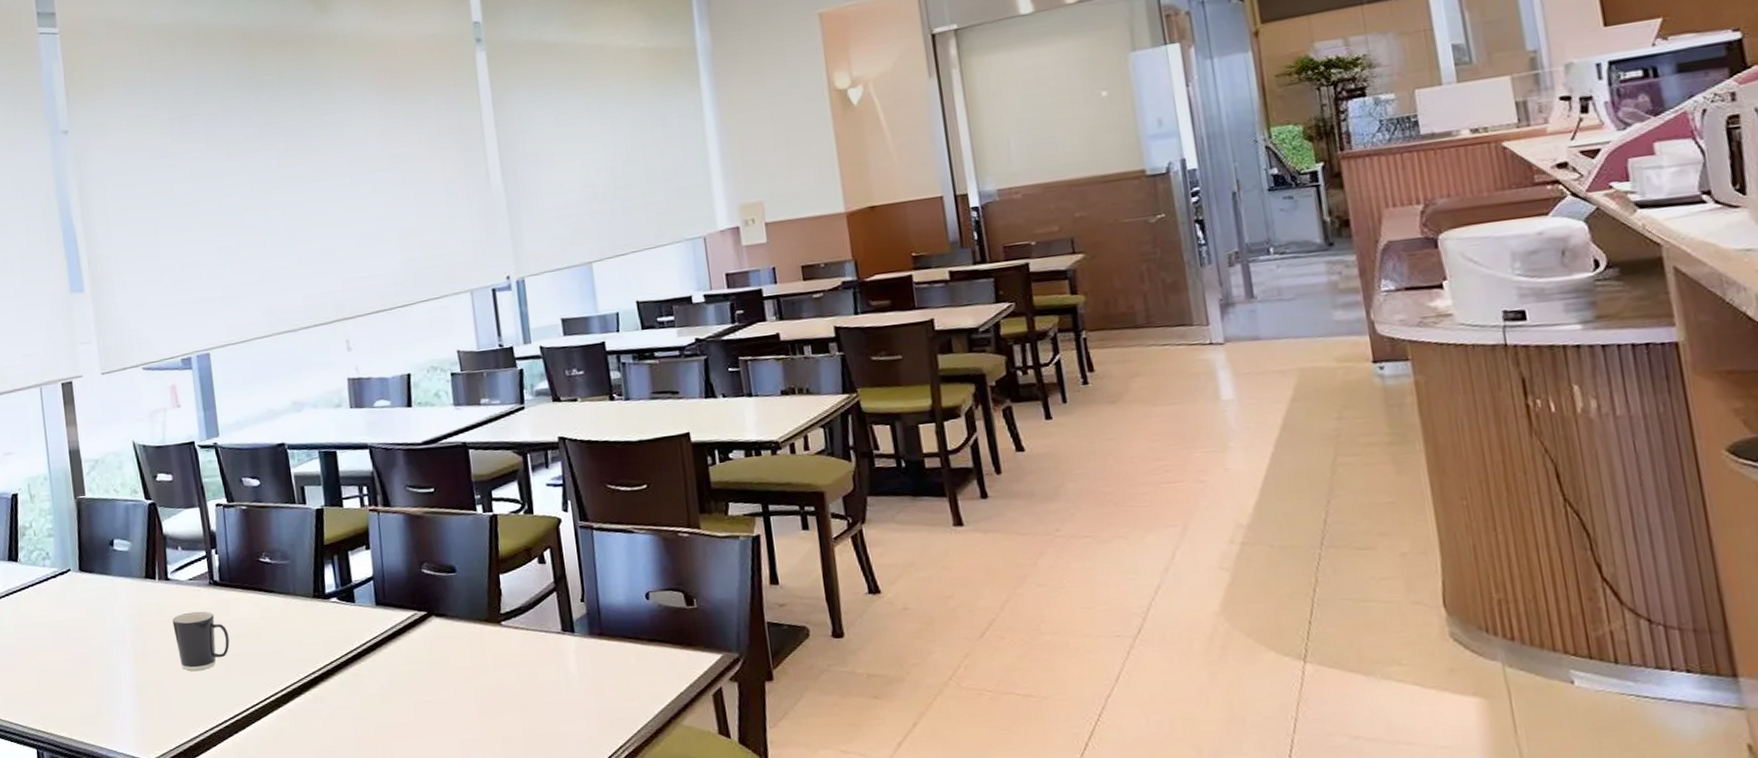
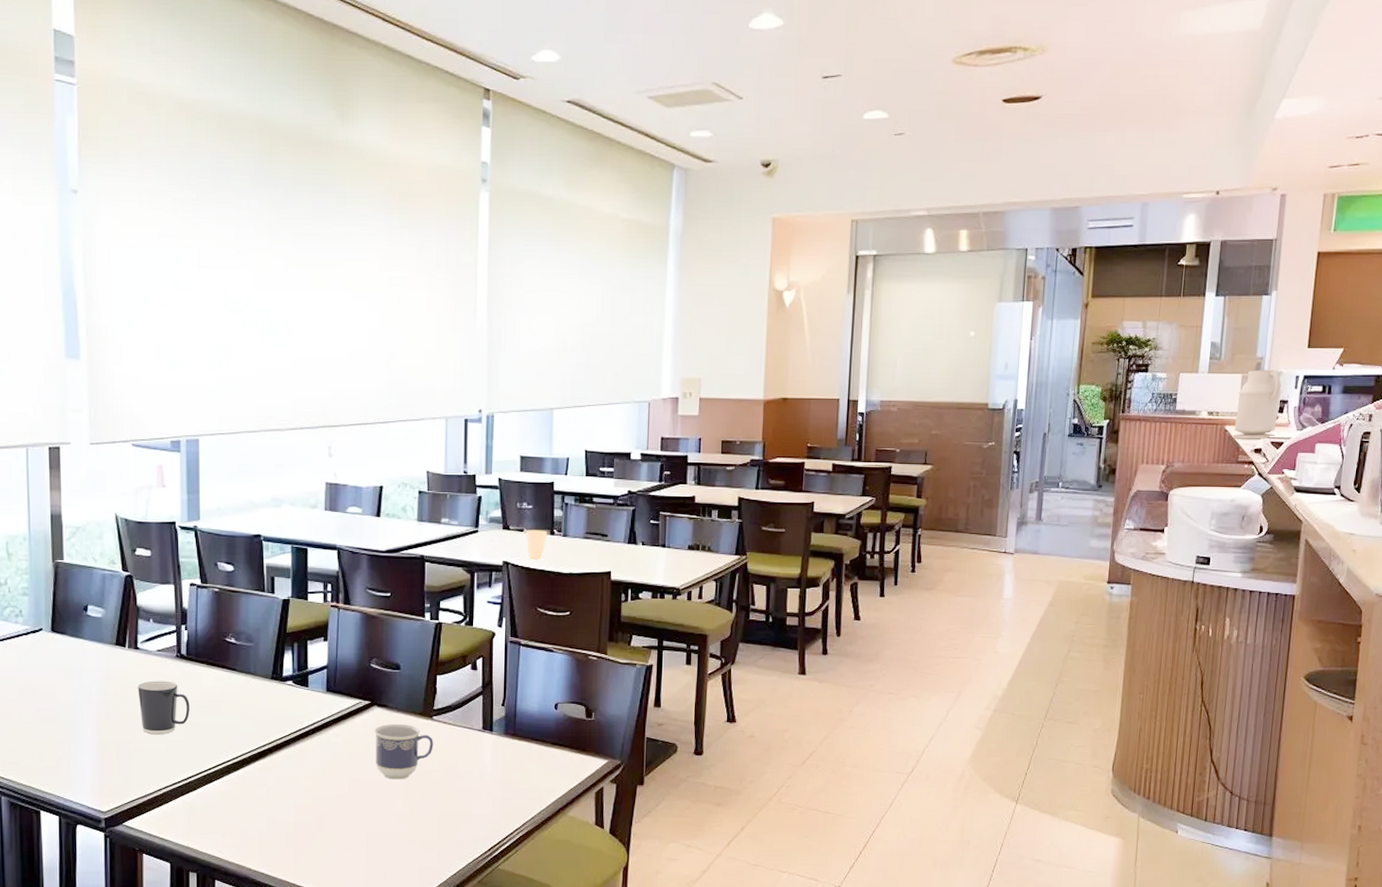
cup: none [436,633,507,699] -> present [375,724,434,780]
cup: none [580,396,606,431] -> present [525,530,547,559]
water jug: none [1511,60,1585,157] -> present [1233,369,1282,439]

